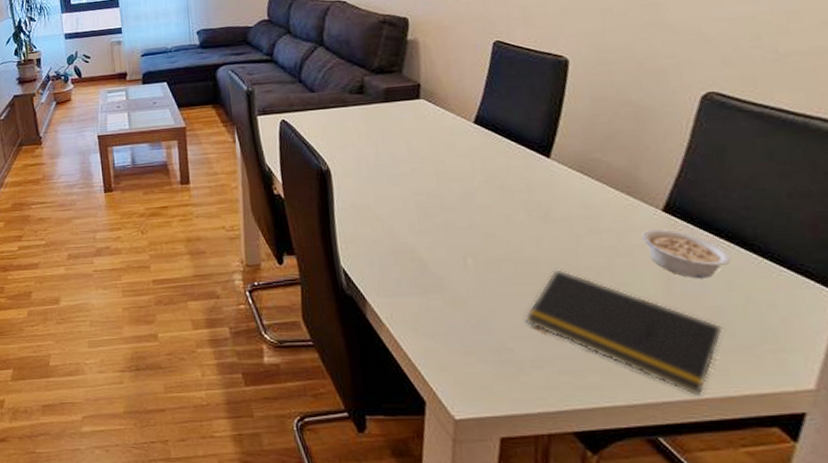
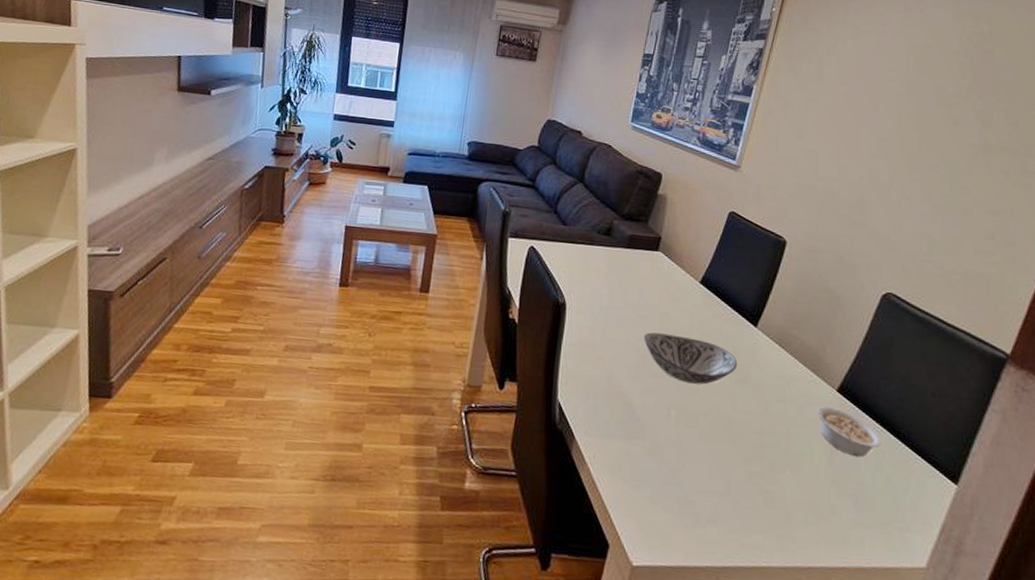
decorative bowl: none [420,181,535,229] -> present [643,332,738,385]
notepad: present [526,269,722,397] -> none [710,431,866,565]

